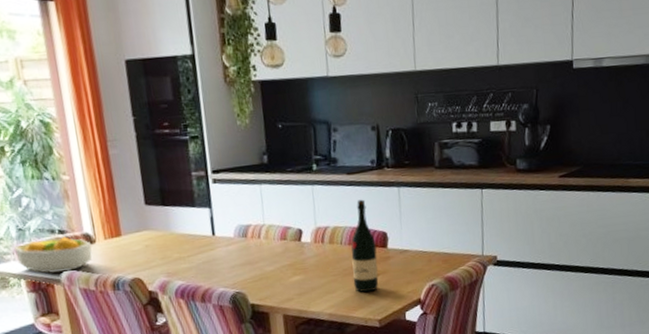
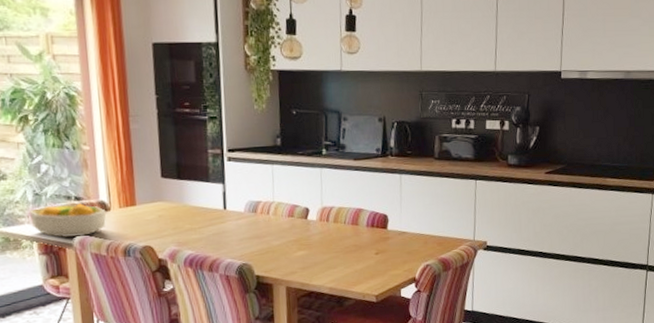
wine bottle: present [351,199,379,293] -> none [353,183,378,269]

